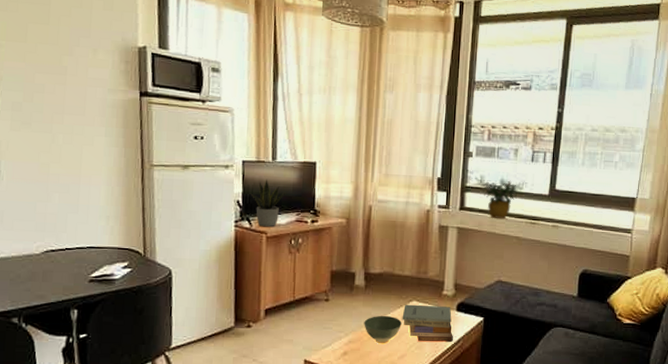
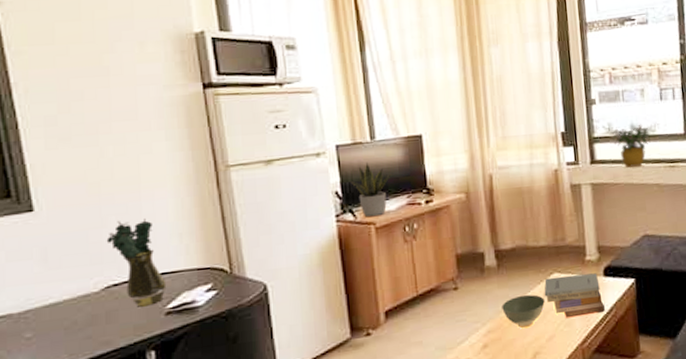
vase: none [49,198,93,272] -> present [106,219,167,307]

